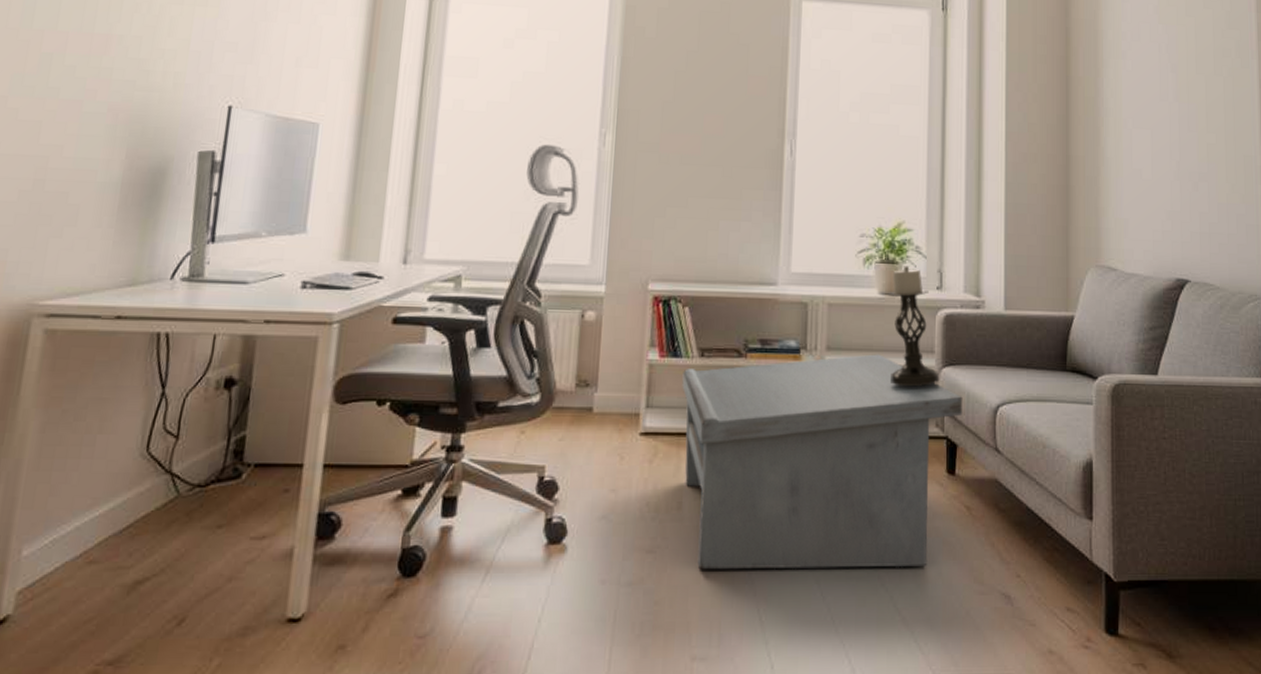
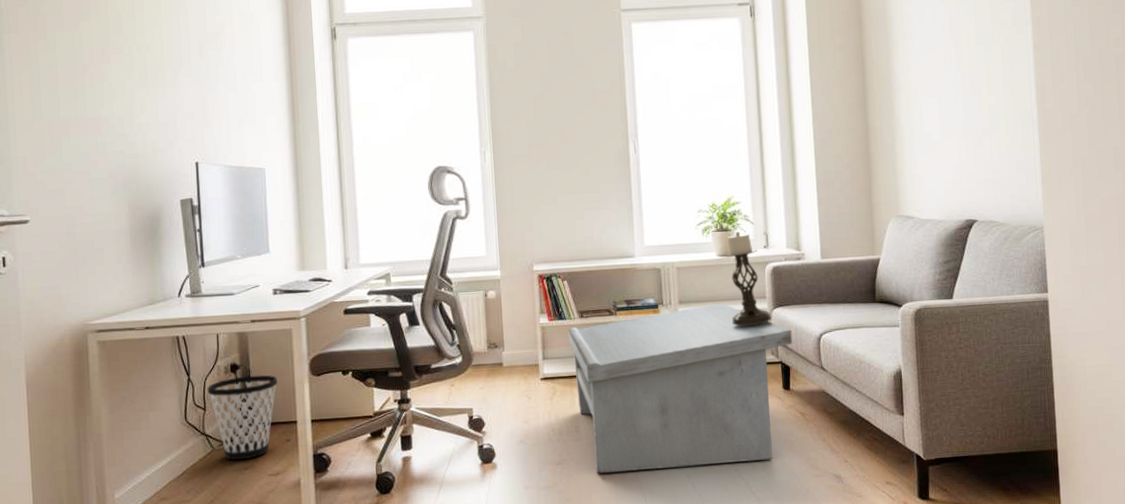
wastebasket: none [186,395,287,514] -> present [208,375,278,461]

